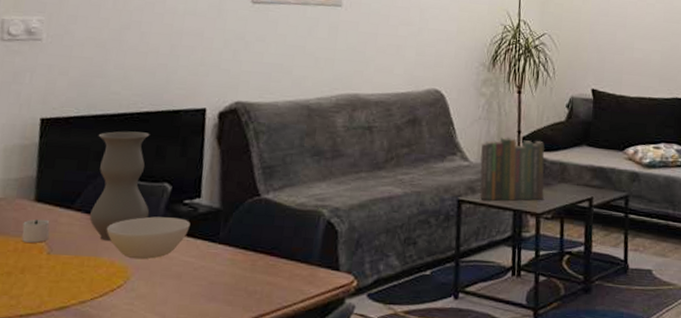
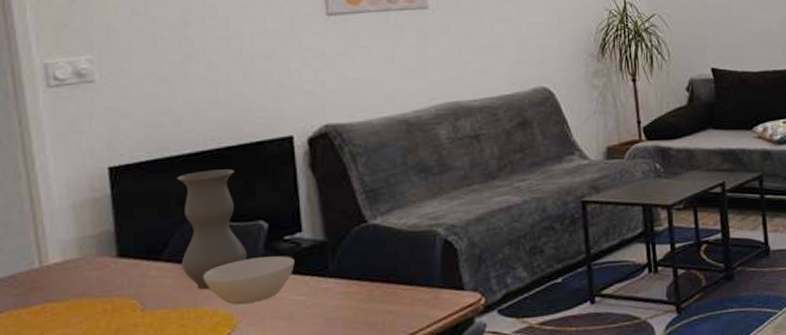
candle: present [21,219,50,244] -> none [108,274,140,303]
books: present [480,136,545,201] -> none [599,128,673,198]

